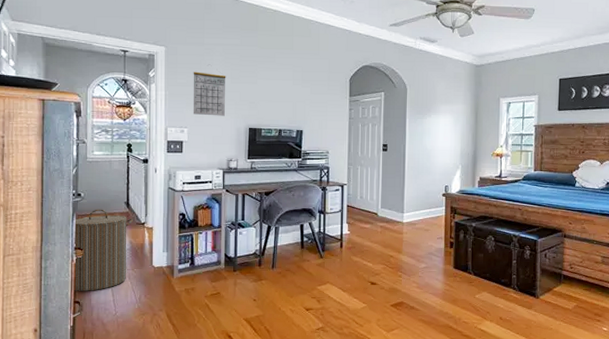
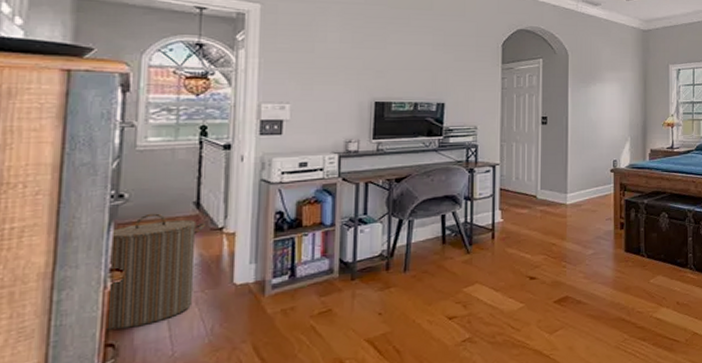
calendar: present [193,64,226,116] -> none [298,26,345,88]

